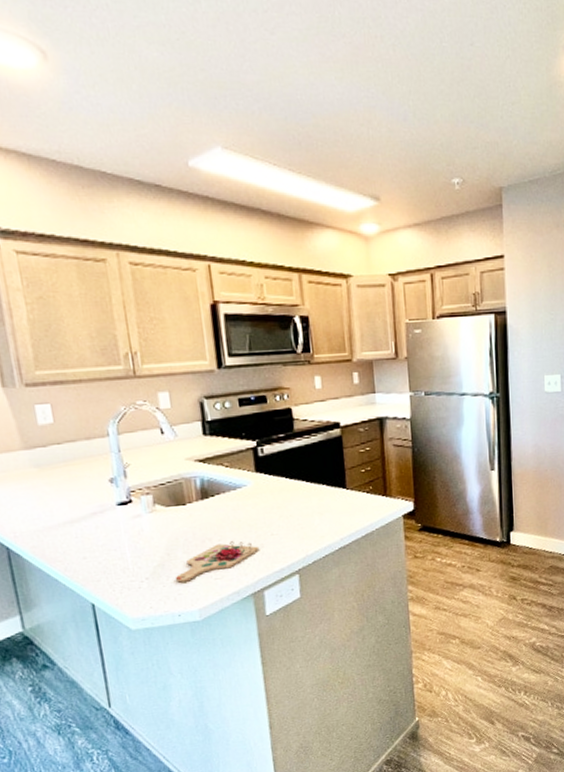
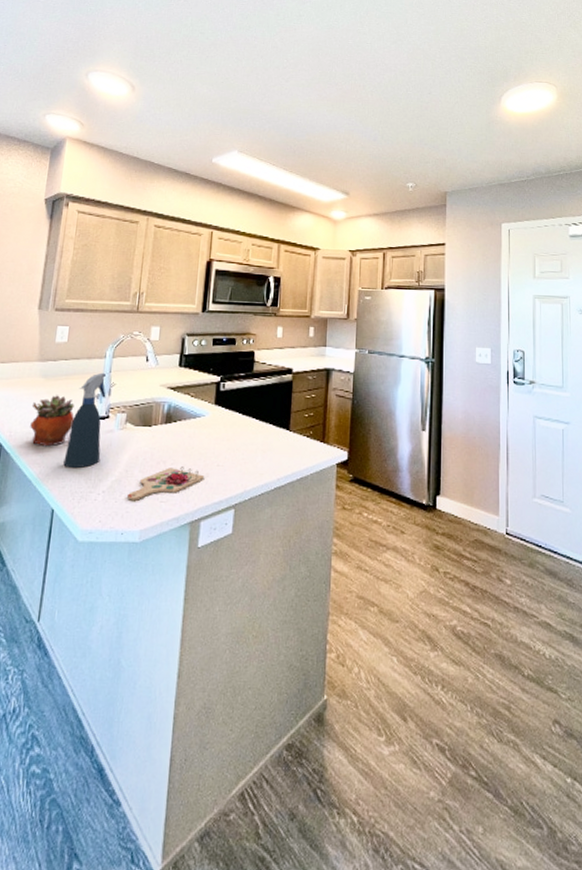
succulent planter: none [31,485,90,543] -> present [30,395,74,447]
spray bottle: none [85,453,134,560] -> present [63,372,106,468]

